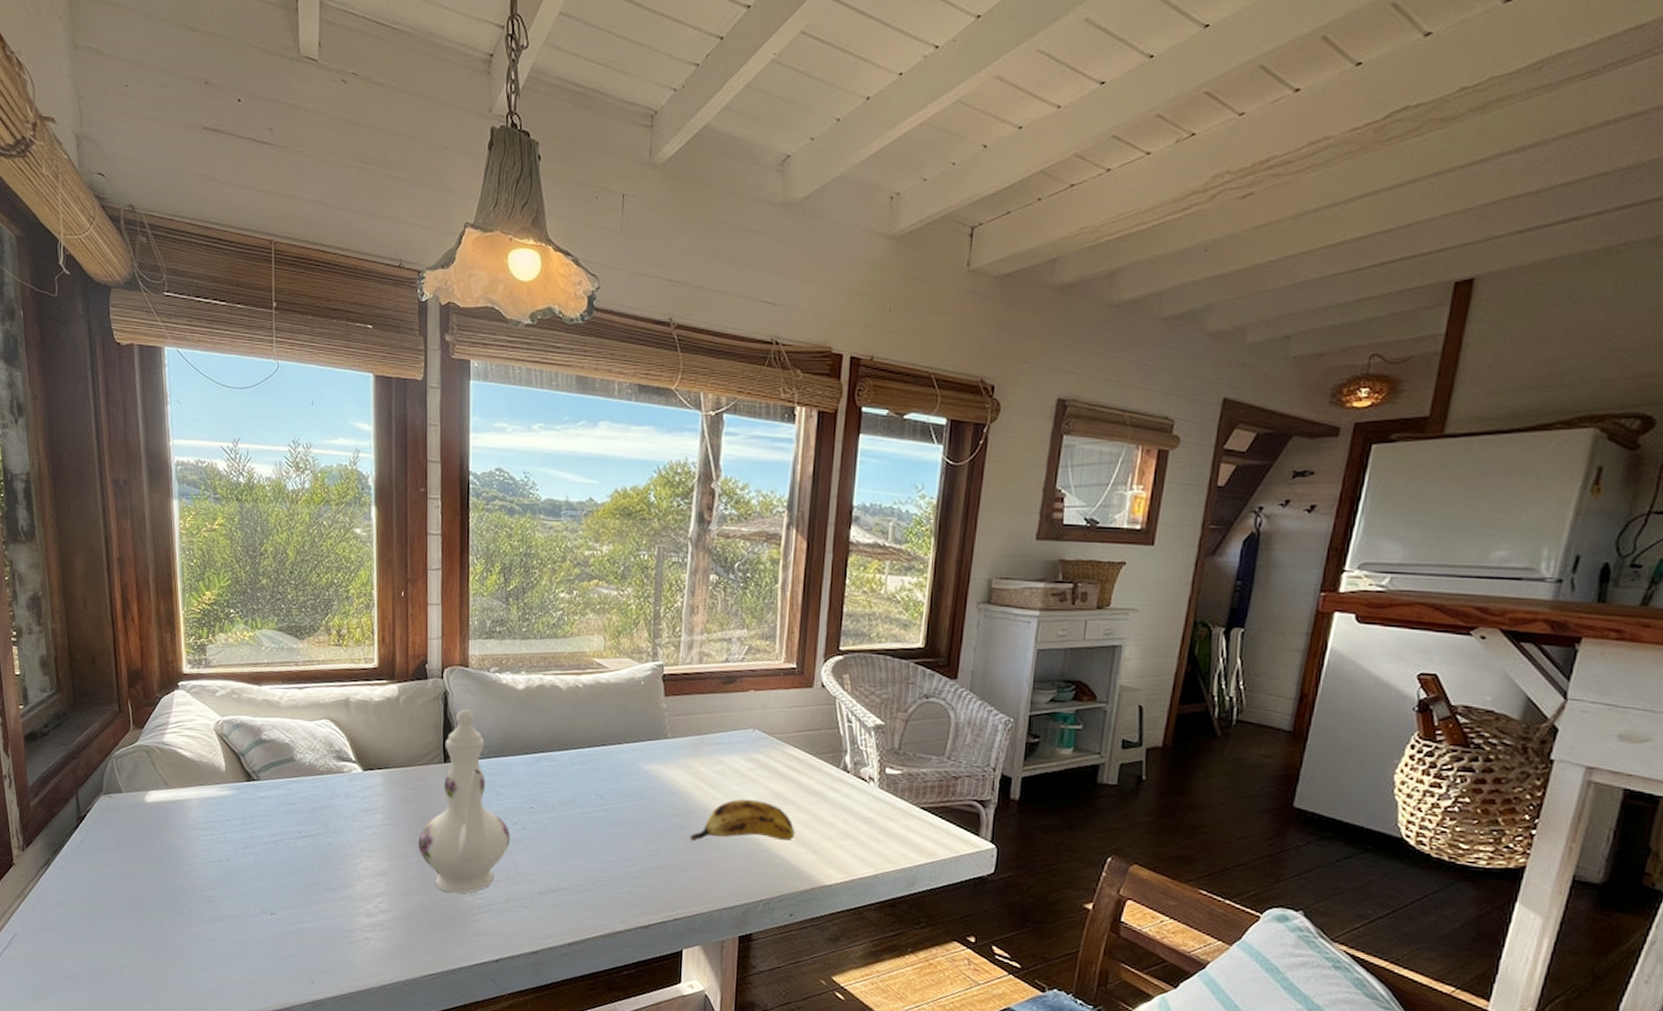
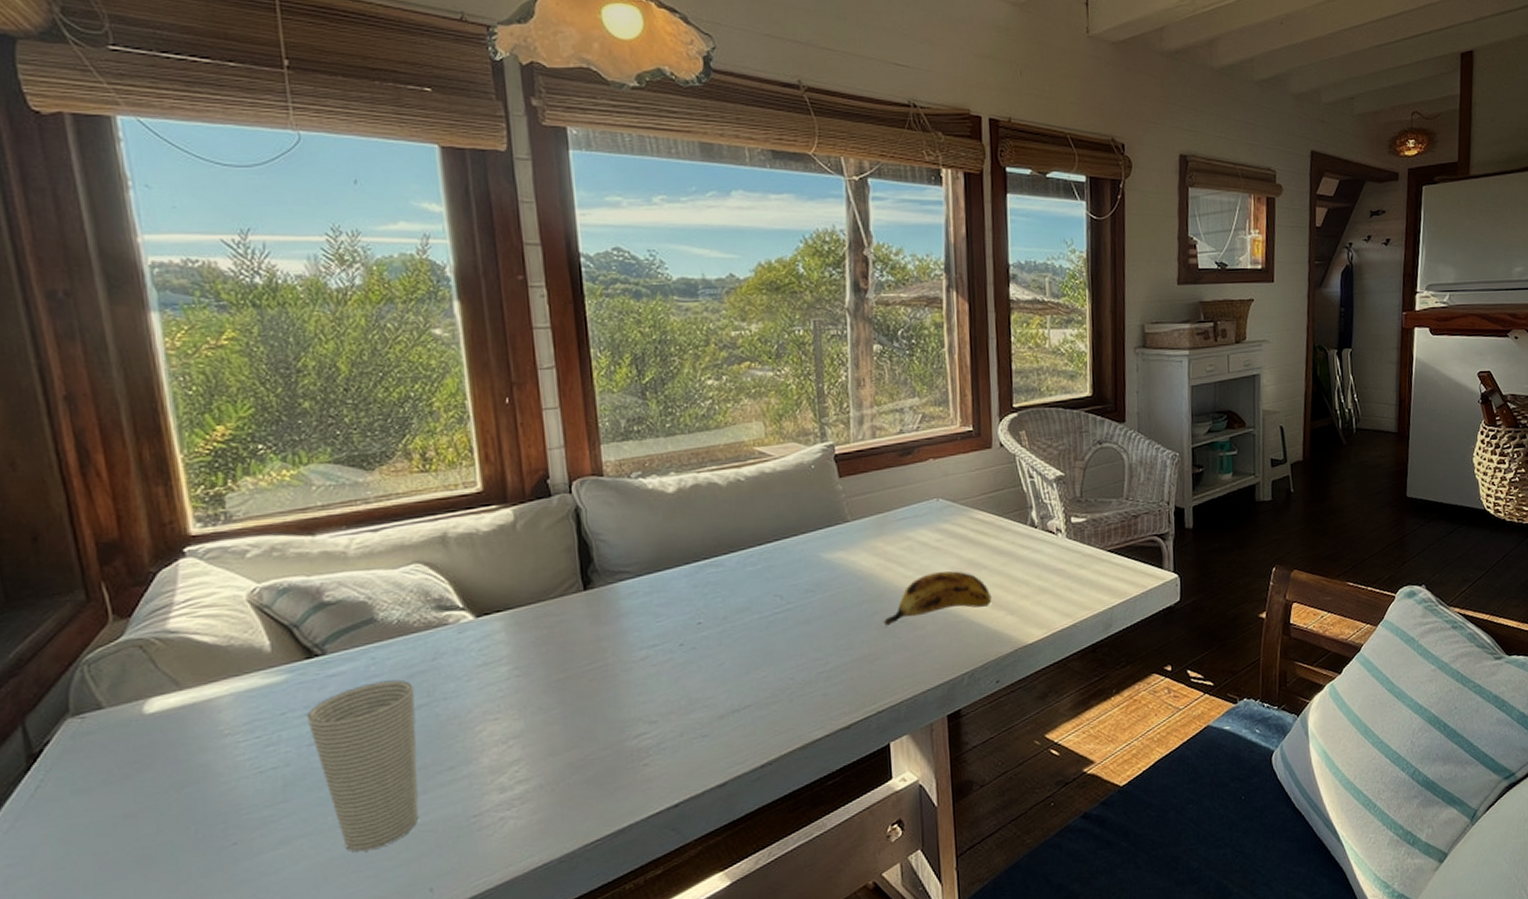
cup: none [243,809,316,940] -> present [306,679,419,853]
ewer: present [418,709,511,894] -> none [560,524,678,741]

